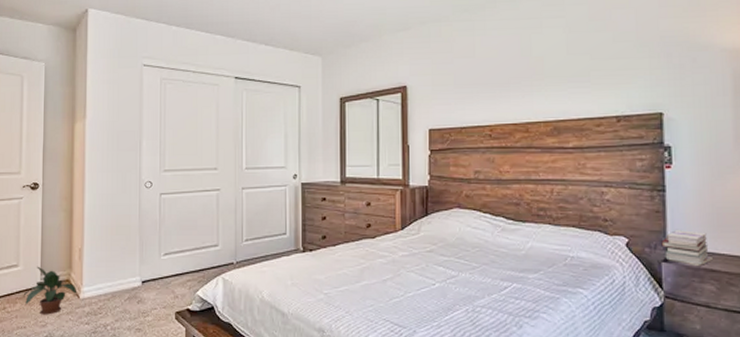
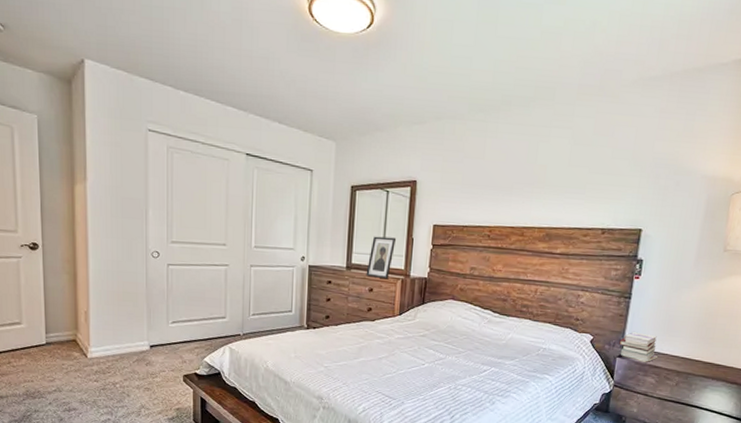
potted plant: present [23,266,76,315] -> none [28,325,84,371]
picture frame: none [362,146,391,192] -> present [366,236,397,280]

